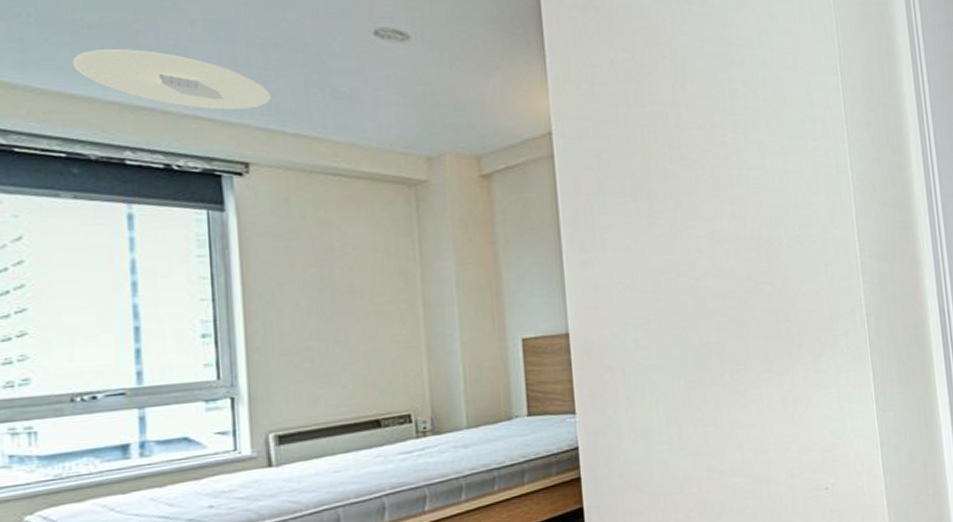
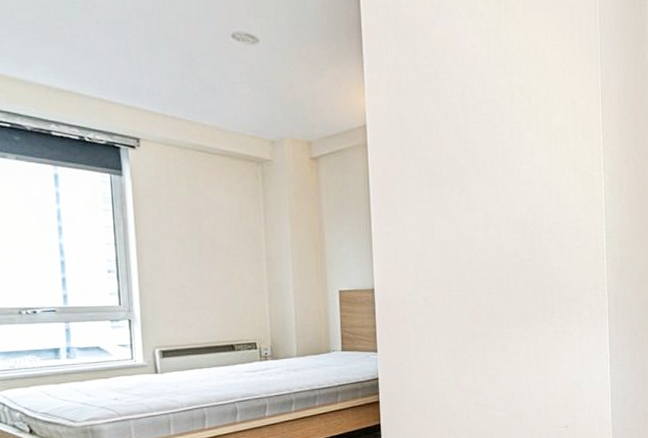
ceiling light: present [72,49,270,111] -> none [12,42,155,96]

